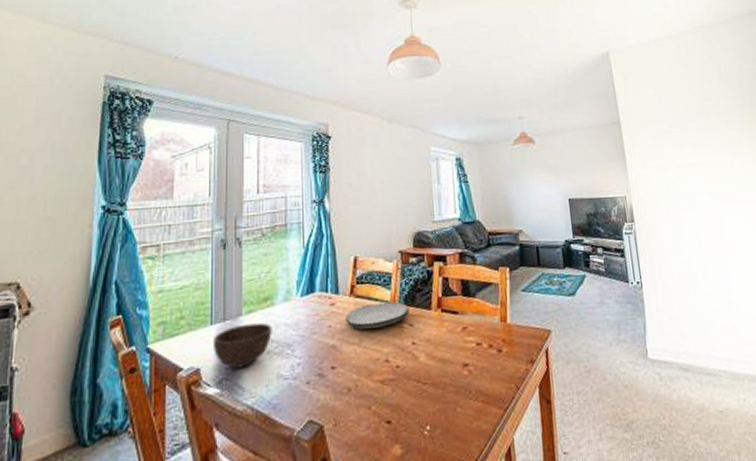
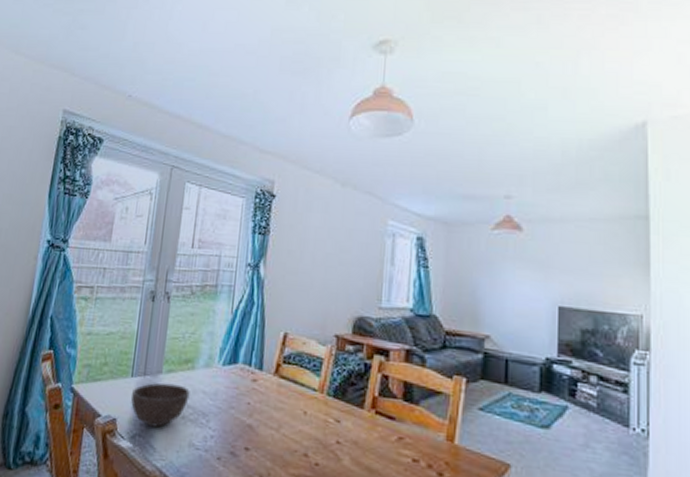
plate: present [345,301,409,329] -> none [266,387,338,417]

